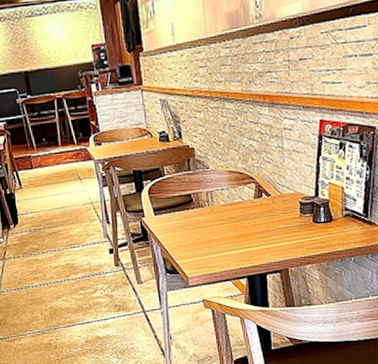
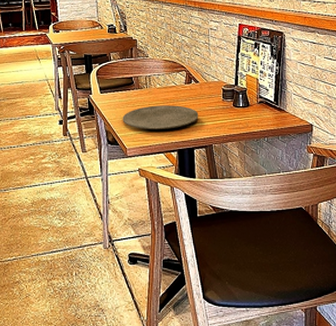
plate: none [181,224,272,255] -> present [122,105,199,129]

